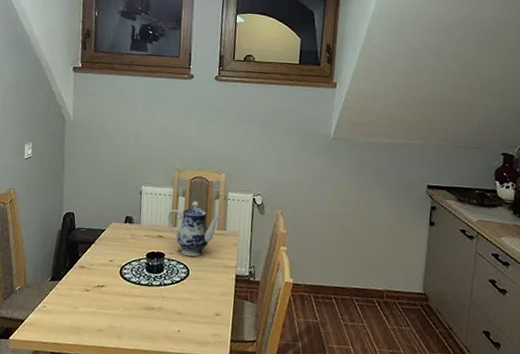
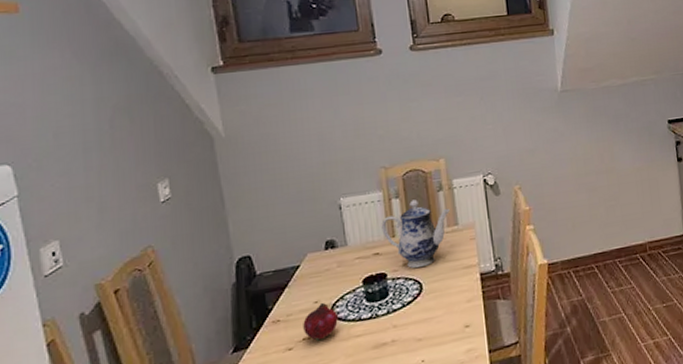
fruit: none [99,262,124,291] -> present [303,302,338,341]

